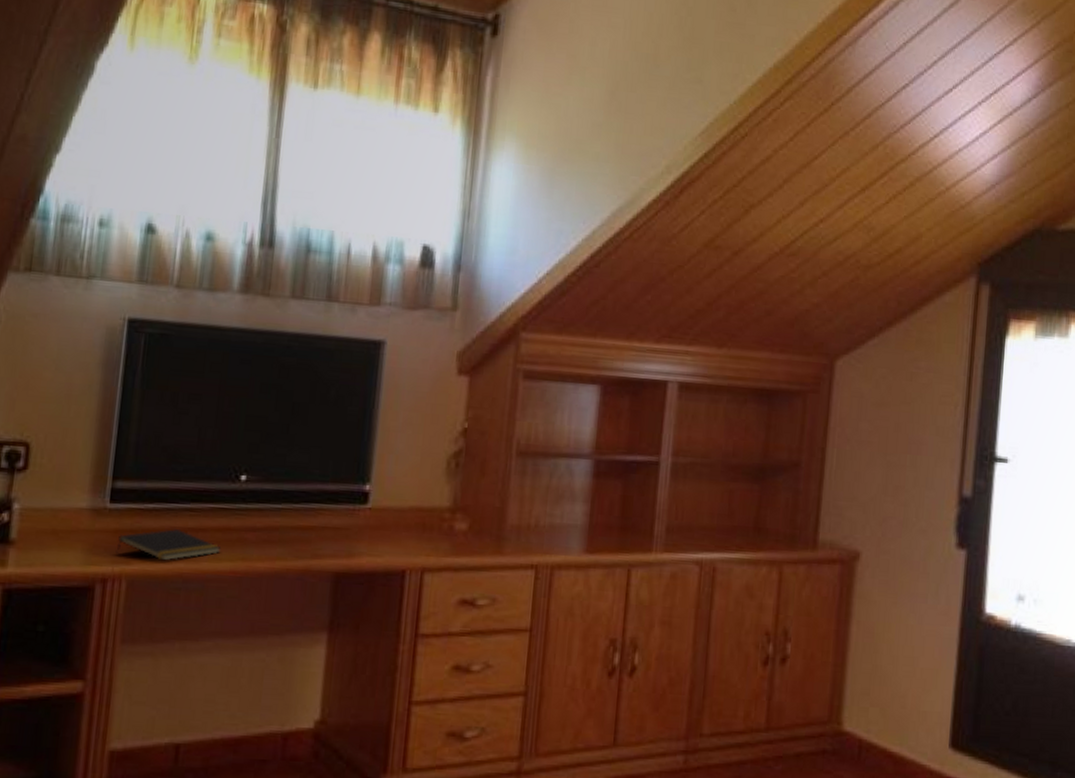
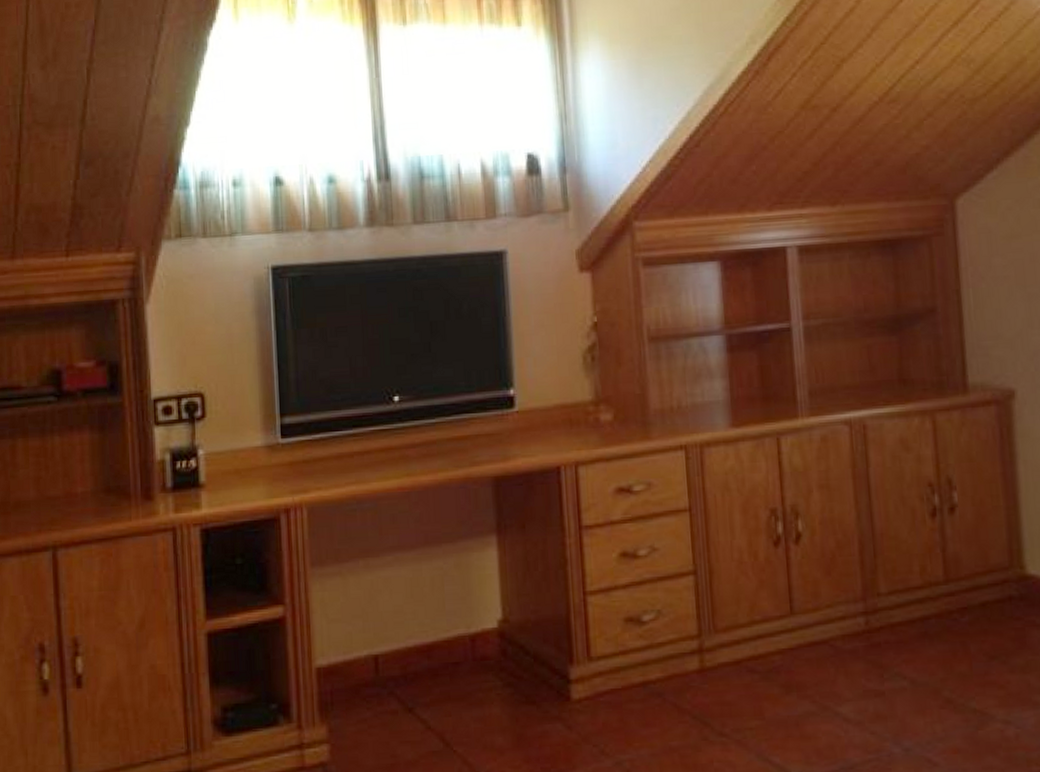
notepad: present [116,528,220,561] -> none [293,454,386,486]

